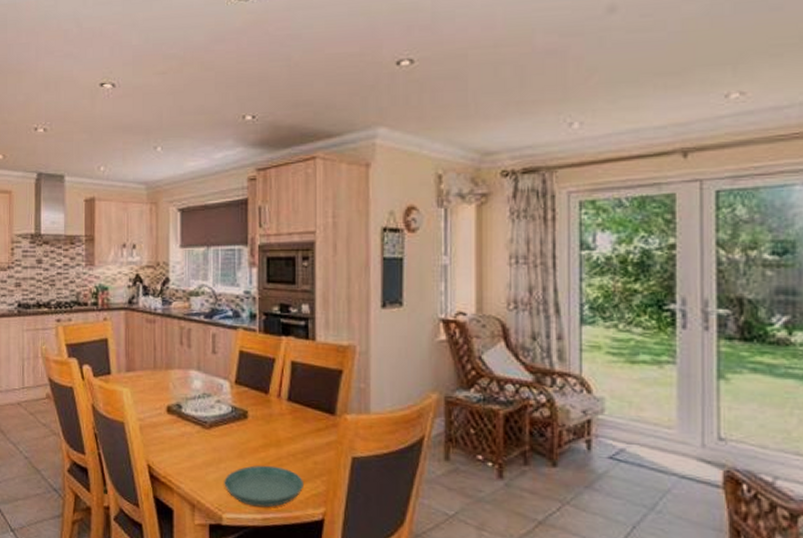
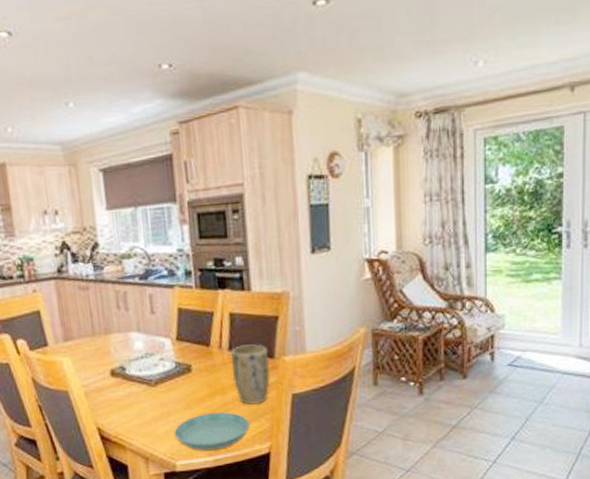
plant pot: none [289,397,330,463] -> present [231,344,270,405]

